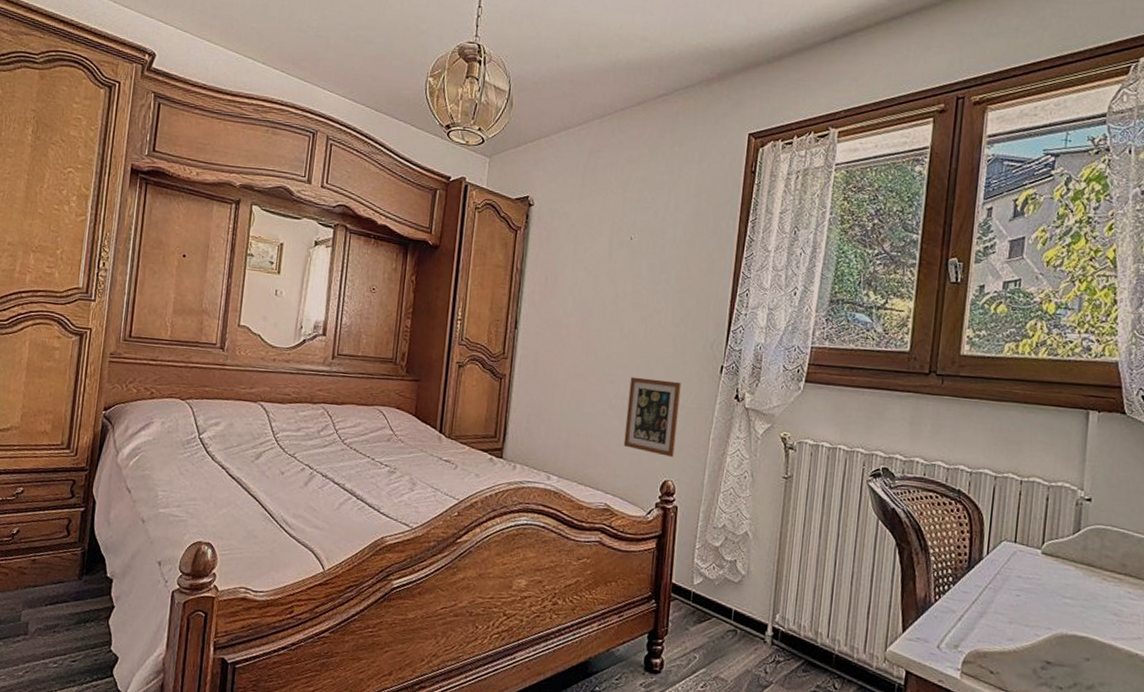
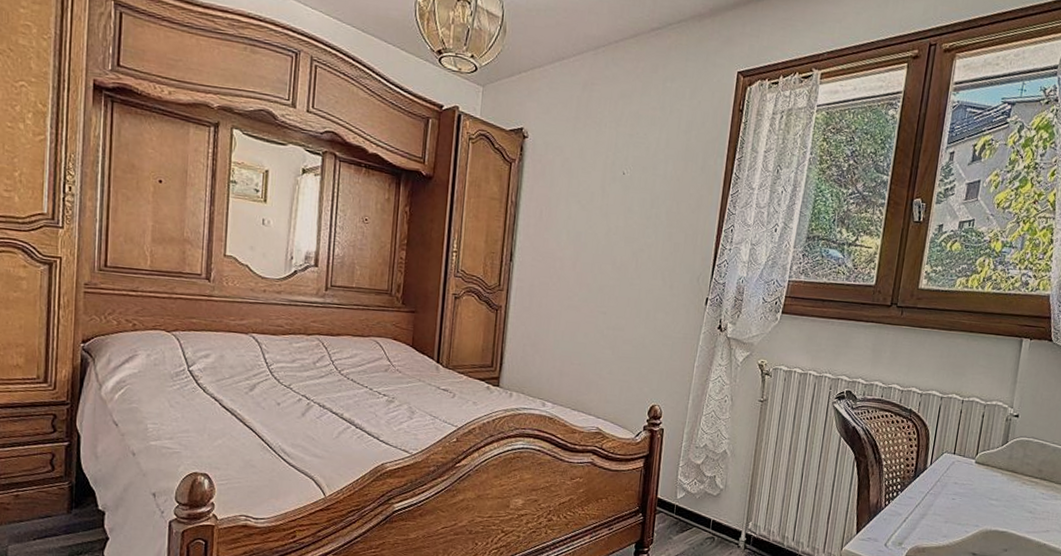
picture frame: present [623,377,681,457] -> none [614,308,669,384]

